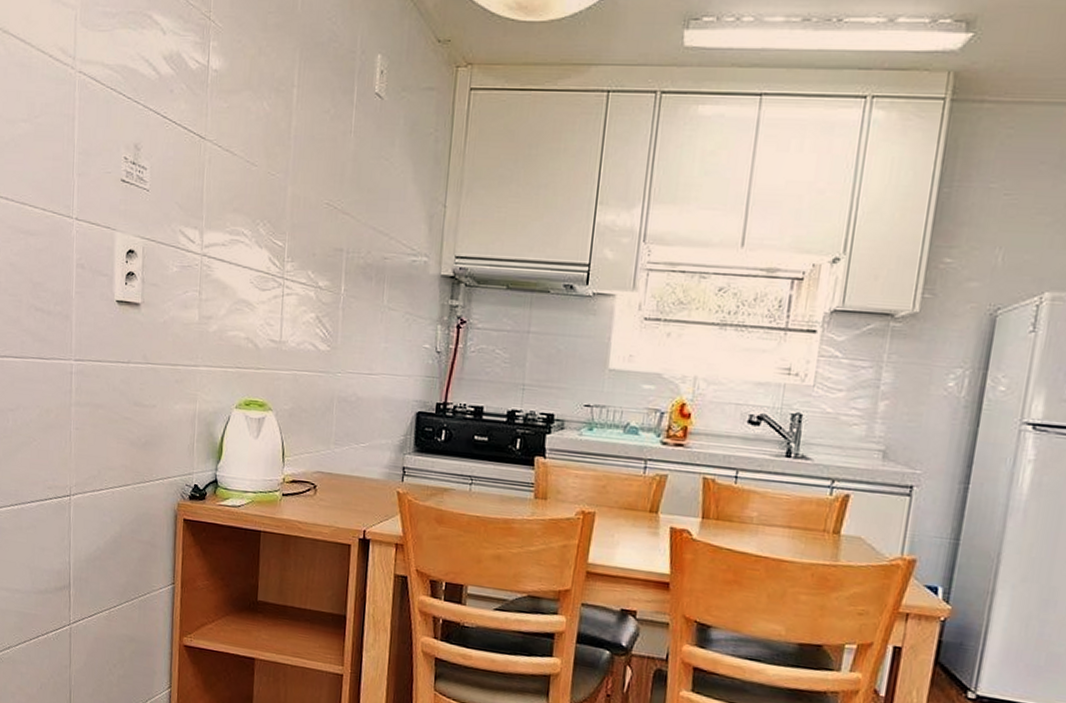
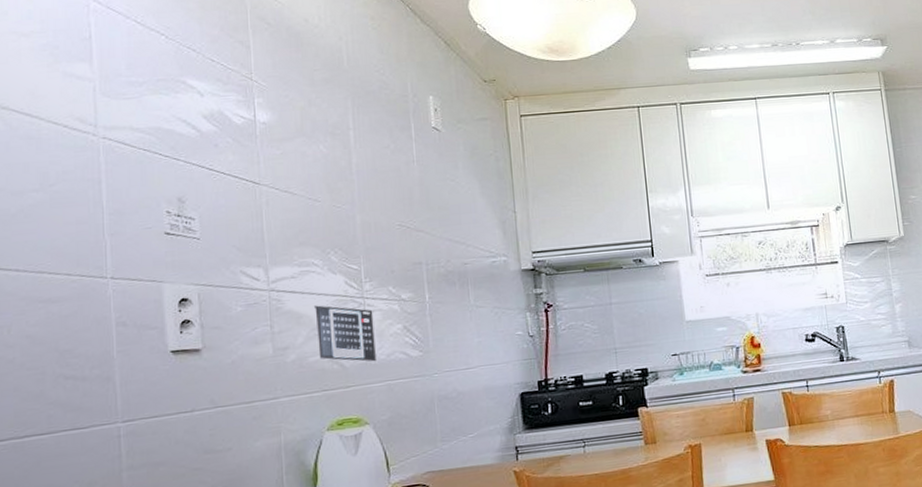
calendar: none [237,278,291,348] -> present [313,305,376,362]

